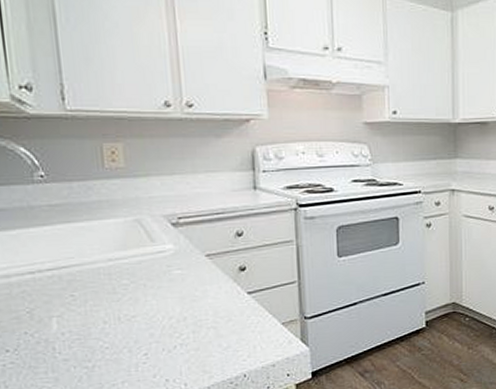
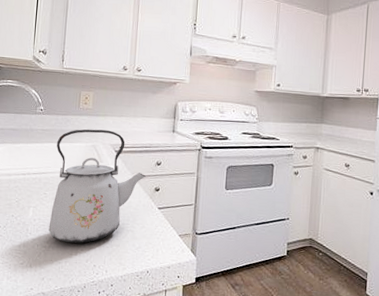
kettle: none [77,196,223,357] -> present [48,129,146,244]

